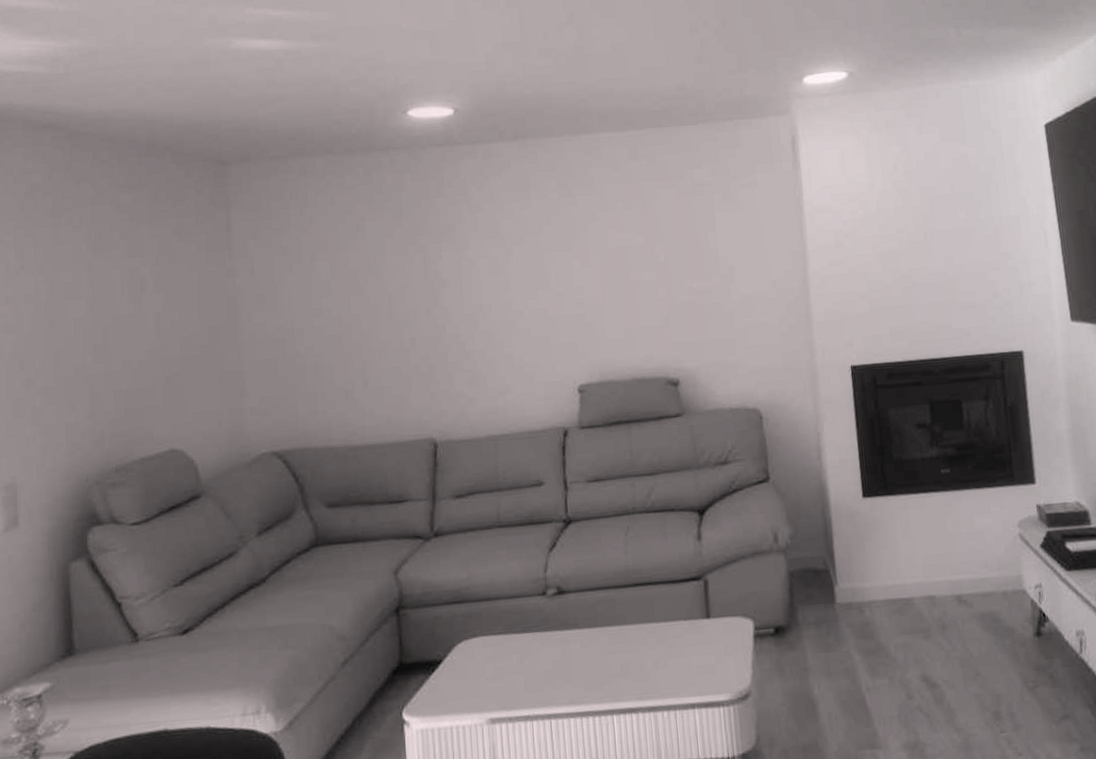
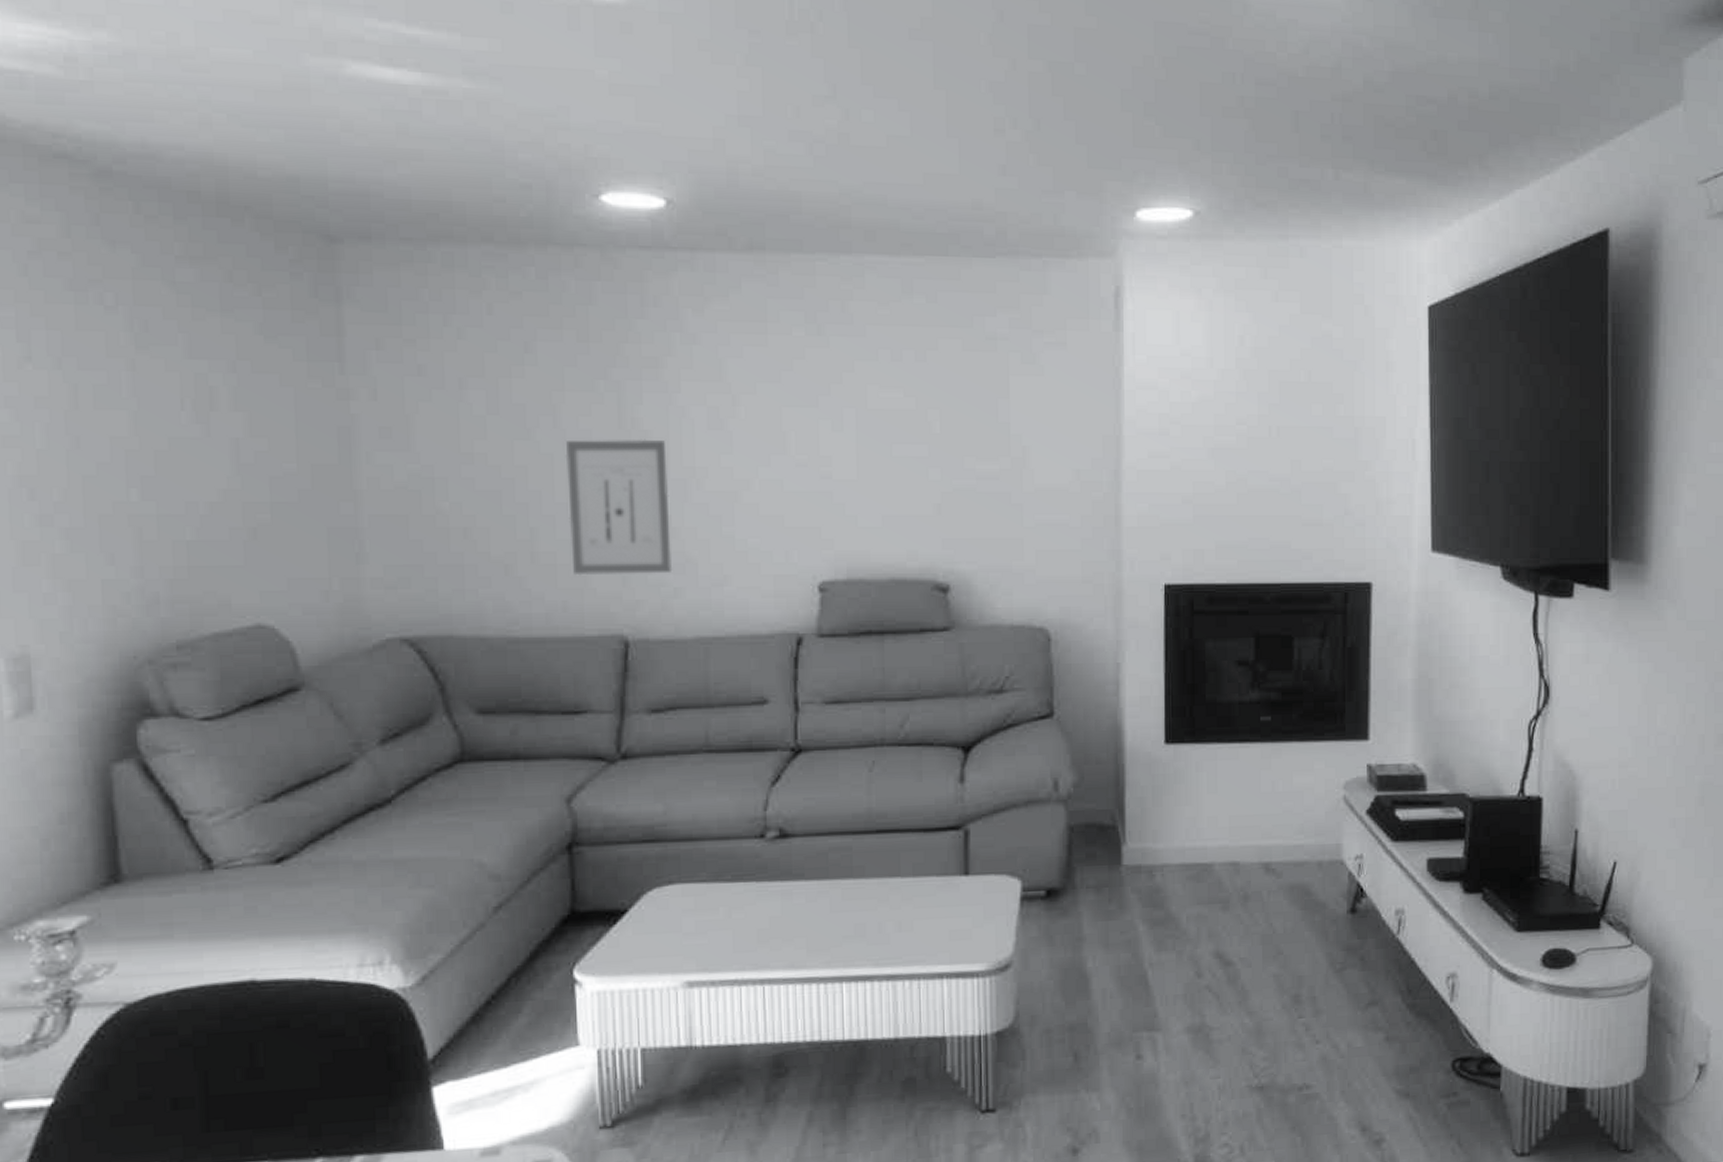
wall art: none [387,286,468,395] -> present [565,439,673,576]

